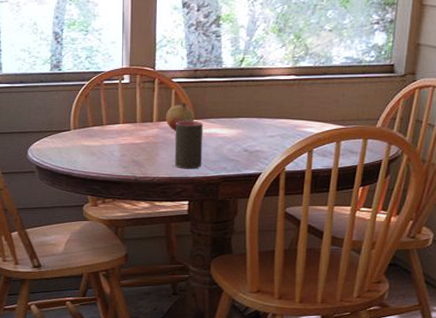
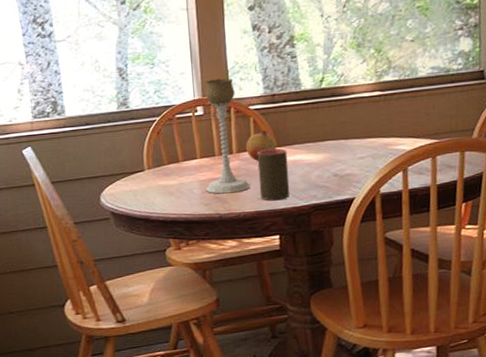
candle holder: none [125,50,167,159] -> present [205,78,251,194]

